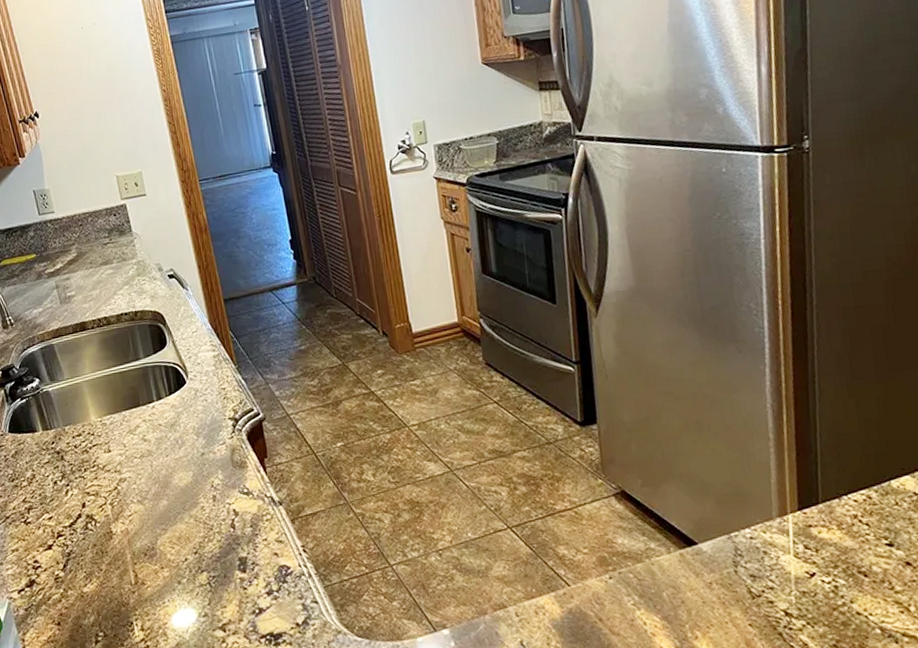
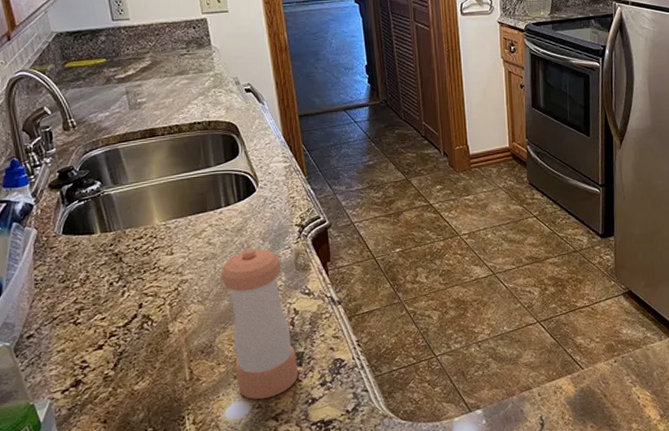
pepper shaker: none [158,445,243,608] -> present [221,249,298,400]

